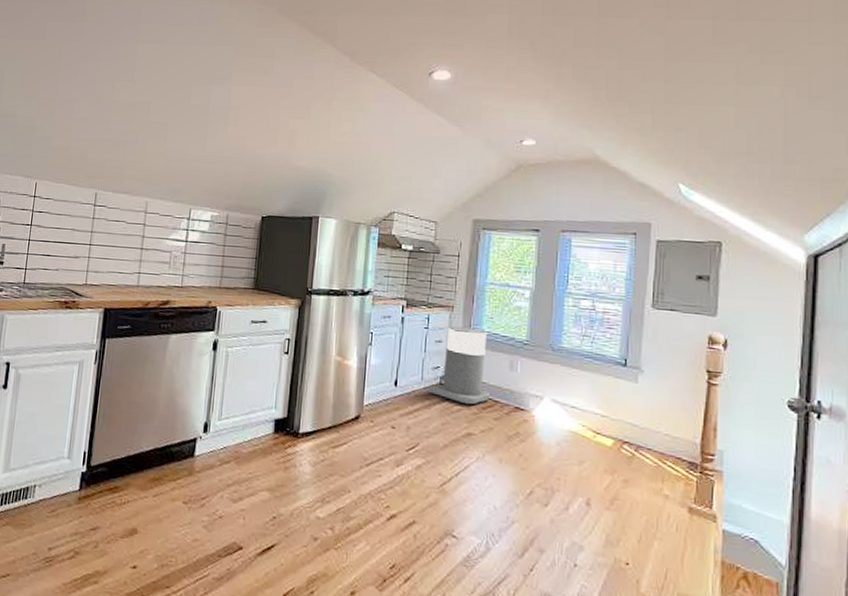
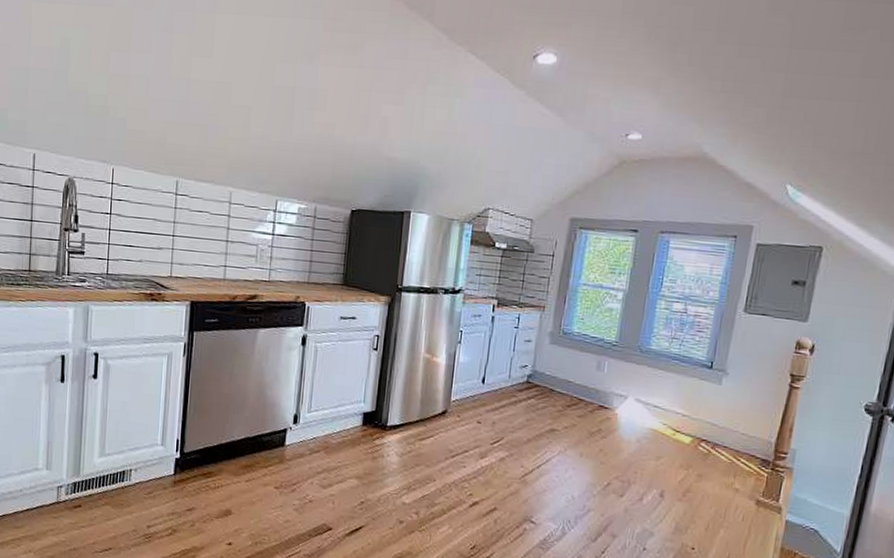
trash can: present [428,326,491,405] -> none [514,326,576,403]

